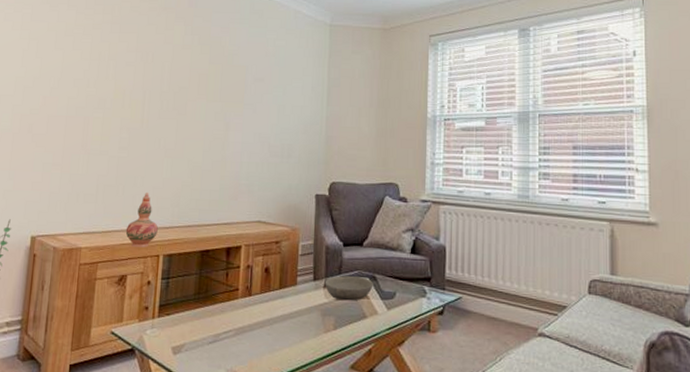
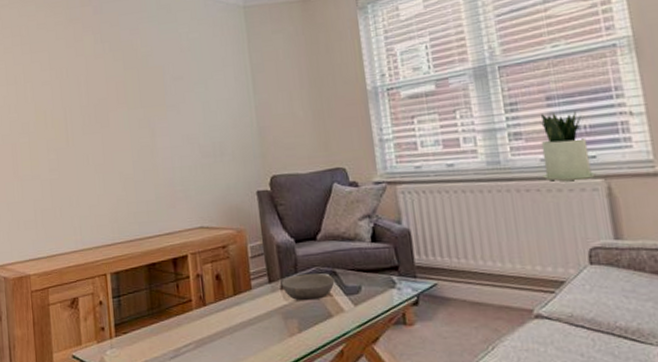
decorative vase: present [125,191,158,248] -> none [69,211,101,269]
planter: none [561,160,604,222] -> present [539,111,597,182]

